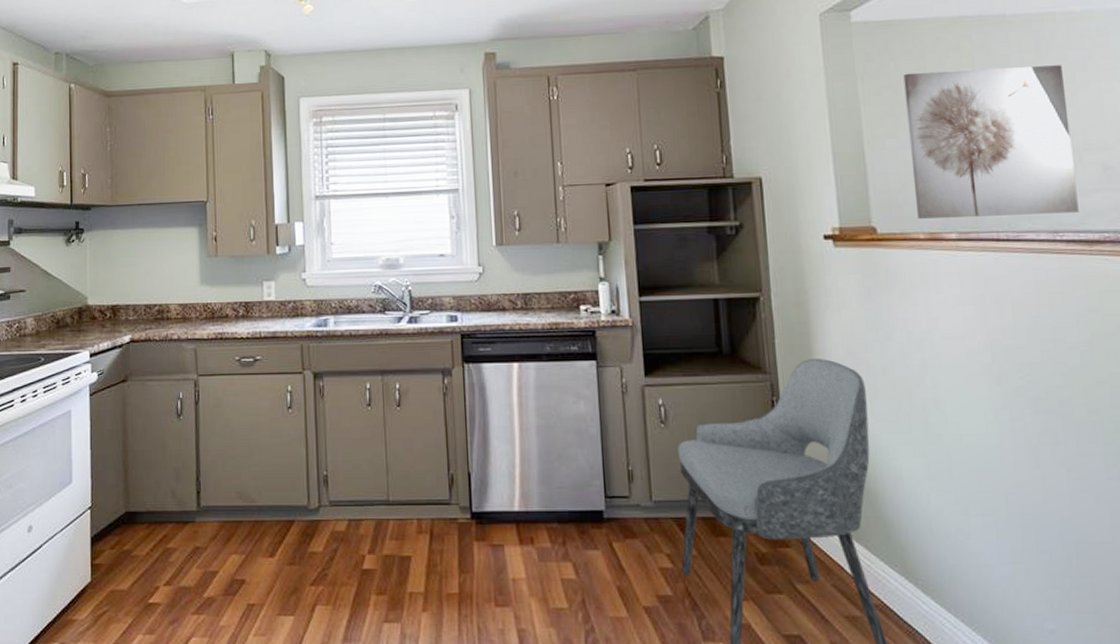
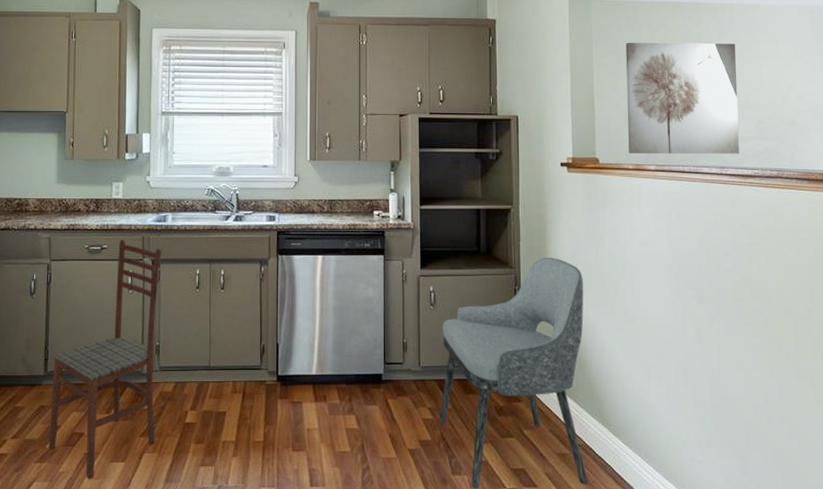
dining chair: none [206,348,329,636] -> present [49,239,161,480]

